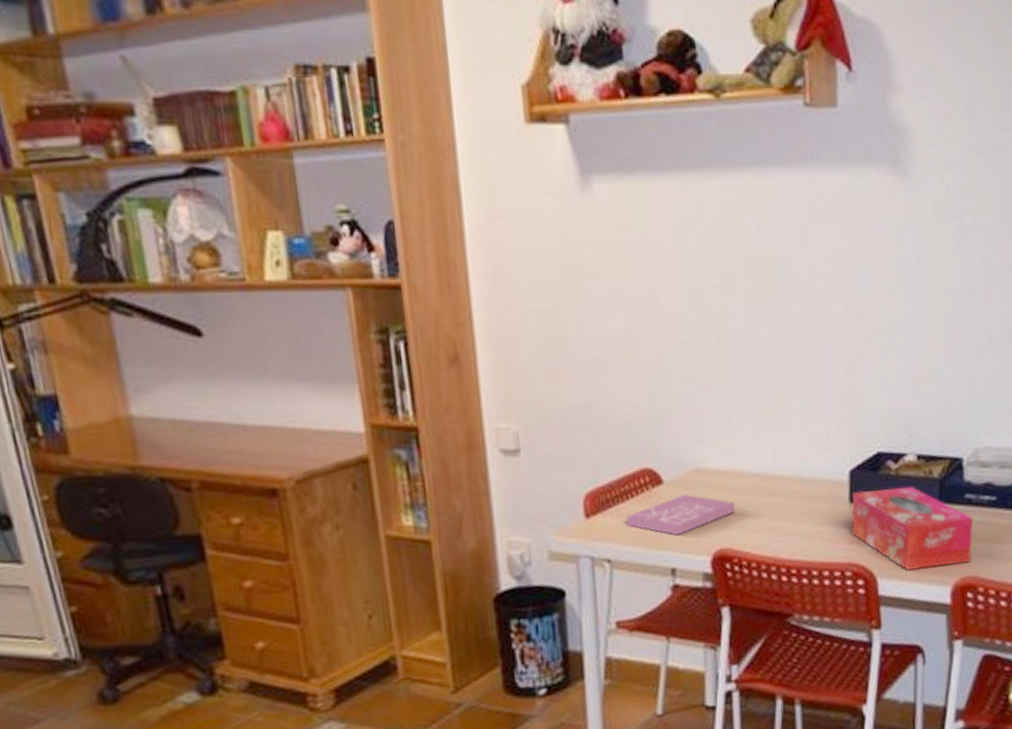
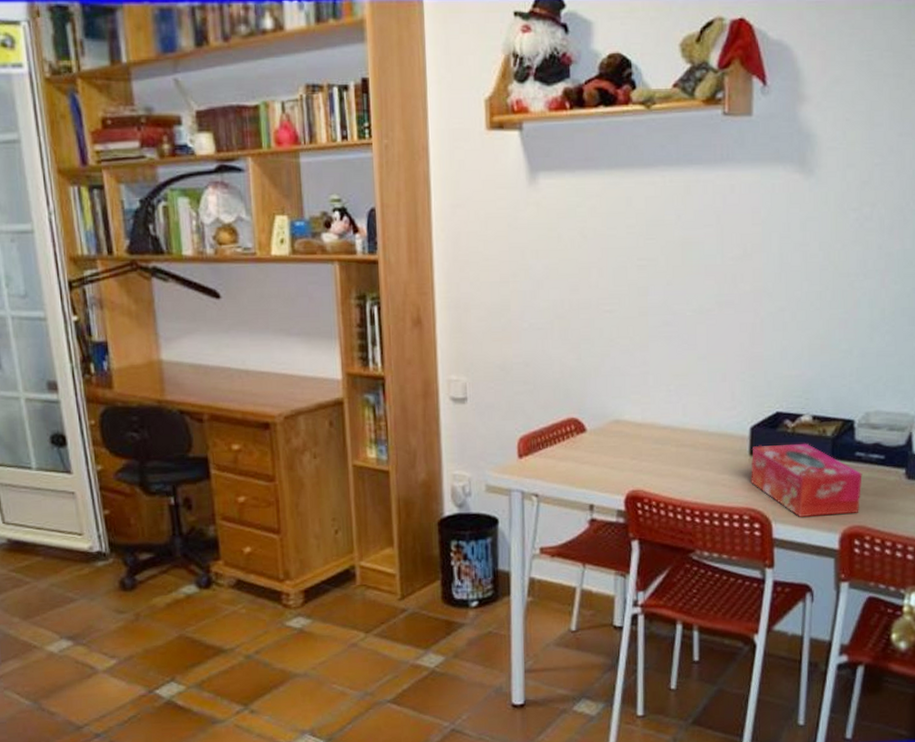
book: present [626,494,736,536] -> none [553,442,648,477]

